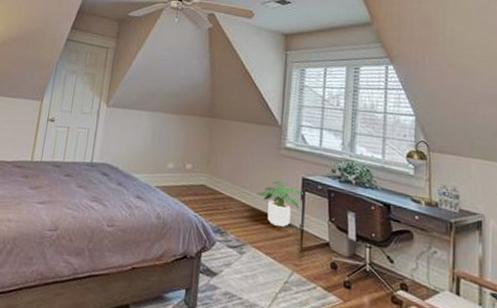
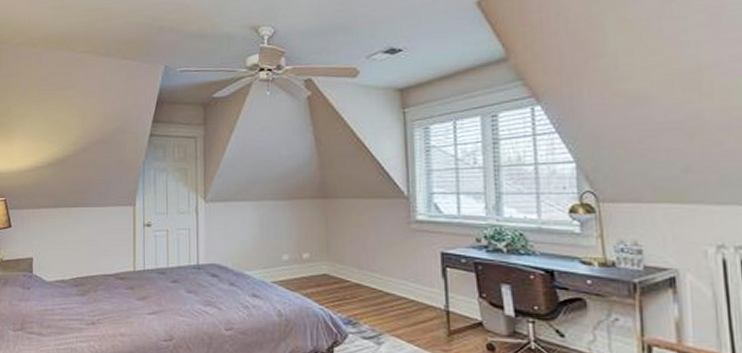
potted plant: present [257,180,303,227] -> none [389,259,444,310]

